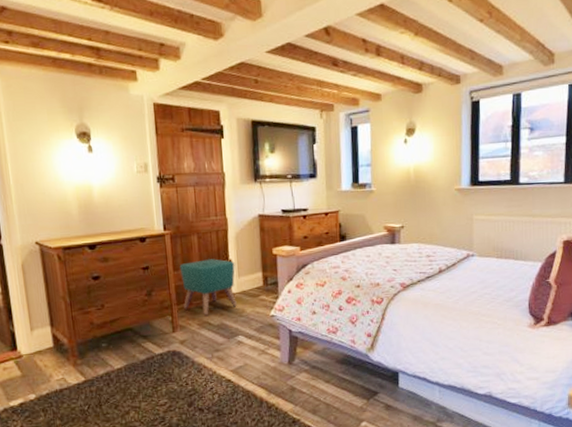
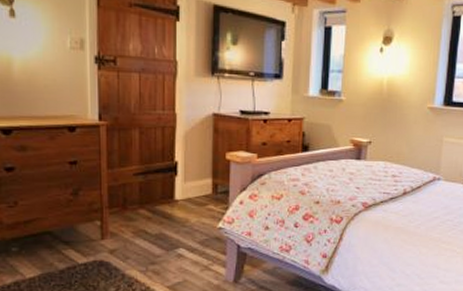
ottoman: present [179,259,237,316] -> none [115,158,181,223]

